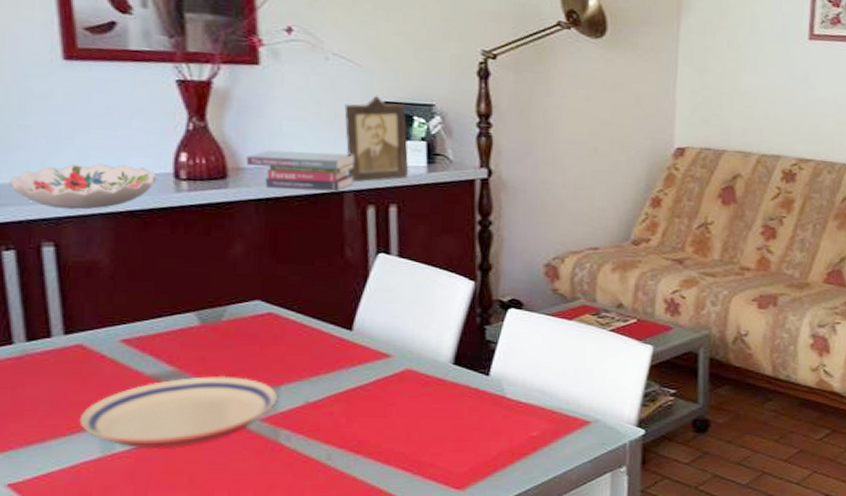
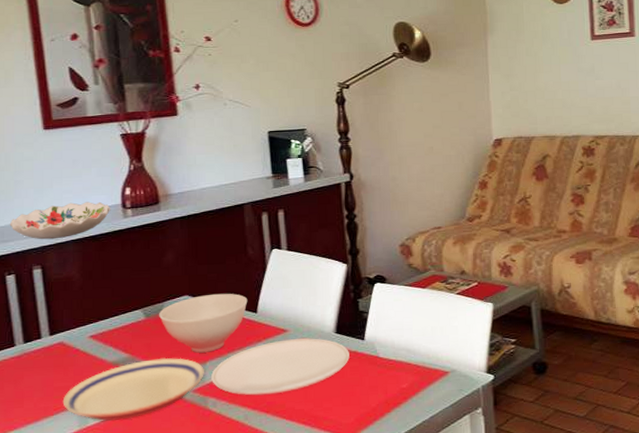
bowl: none [219,301,341,374] -> present [159,293,248,353]
books: present [246,150,355,192] -> none [172,175,251,208]
plate: none [286,367,469,432] -> present [211,338,350,396]
photo frame: present [344,96,408,183] -> none [240,128,290,196]

